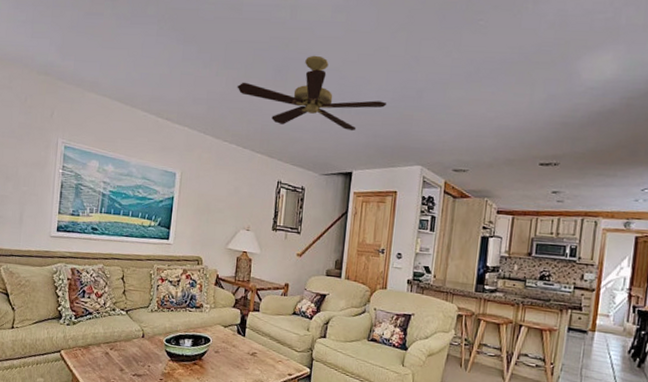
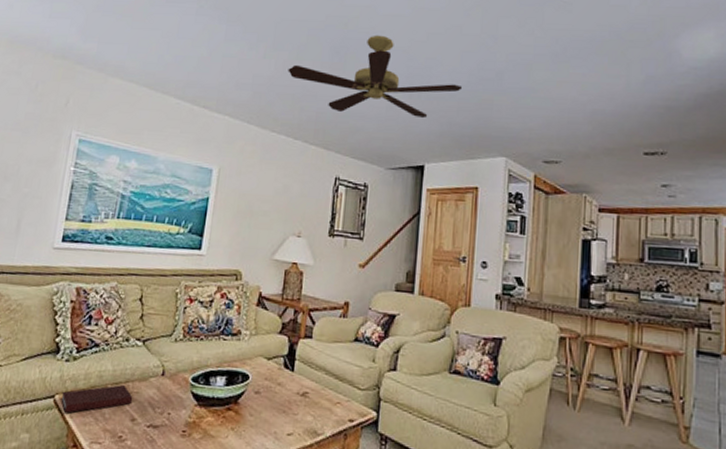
notebook: none [65,344,121,364] -> present [61,385,133,413]

